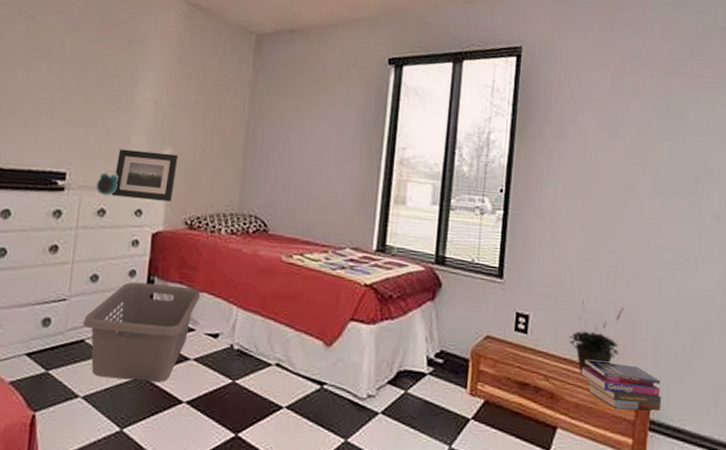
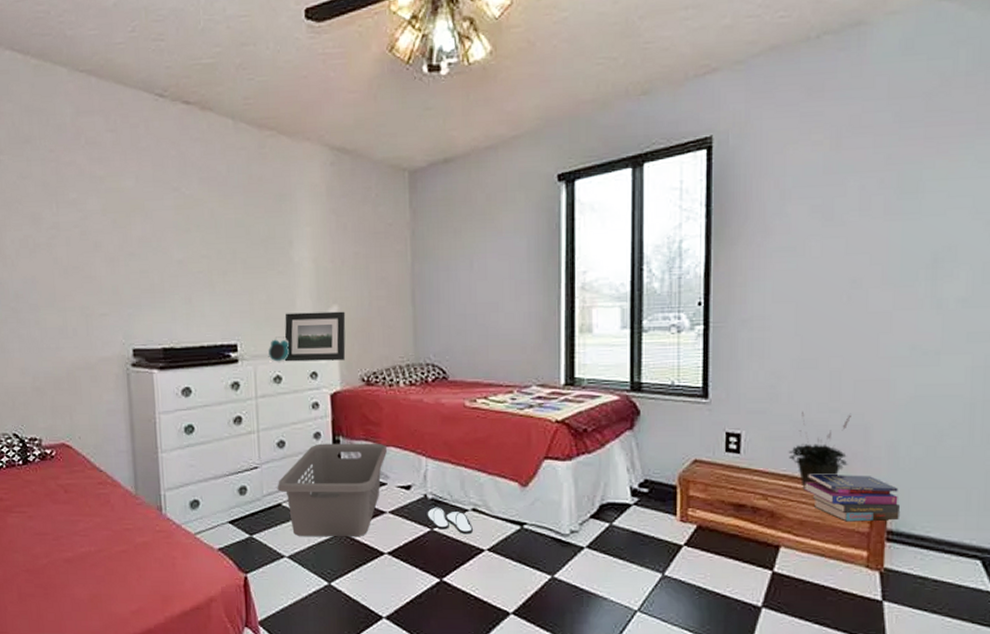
slippers: none [229,358,274,389] -> present [426,507,473,534]

